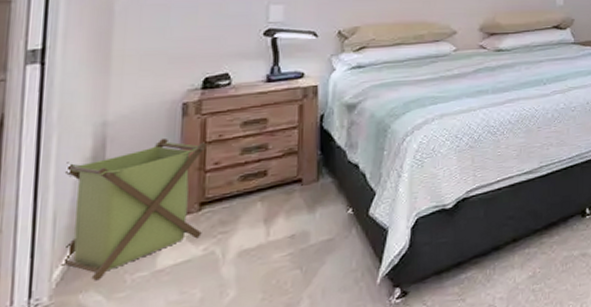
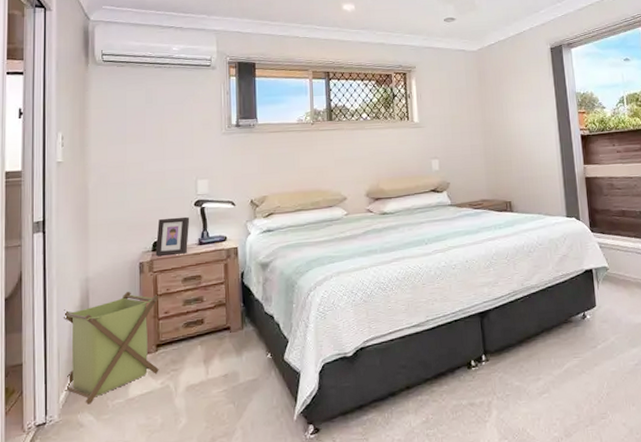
picture frame: none [206,48,257,95] -> present [155,216,190,256]

